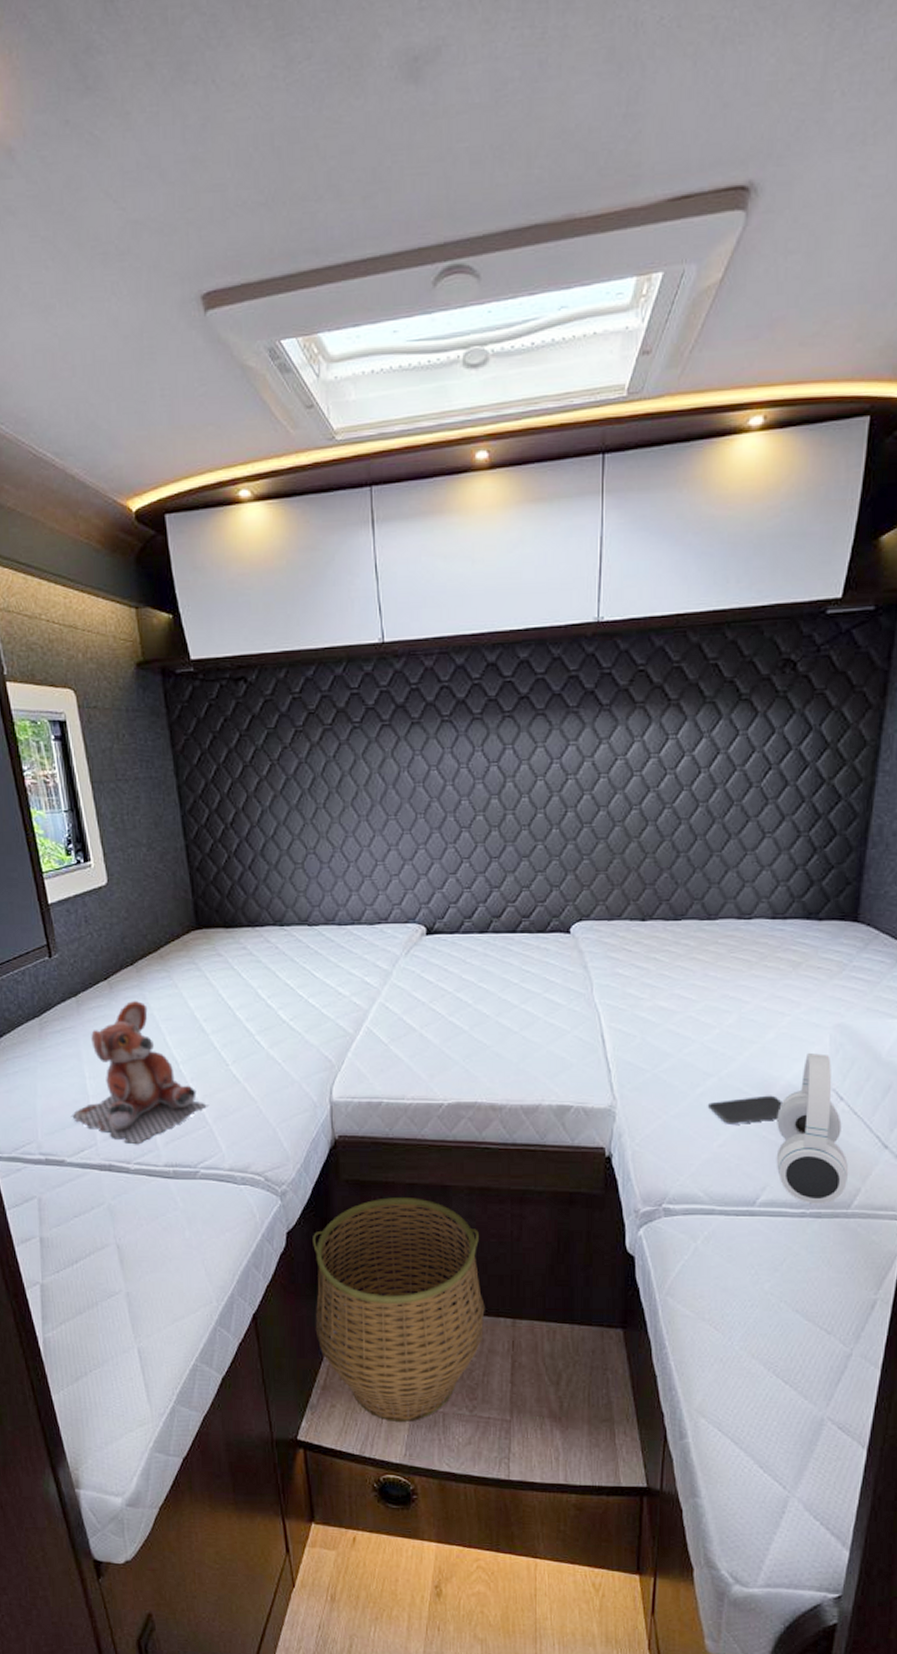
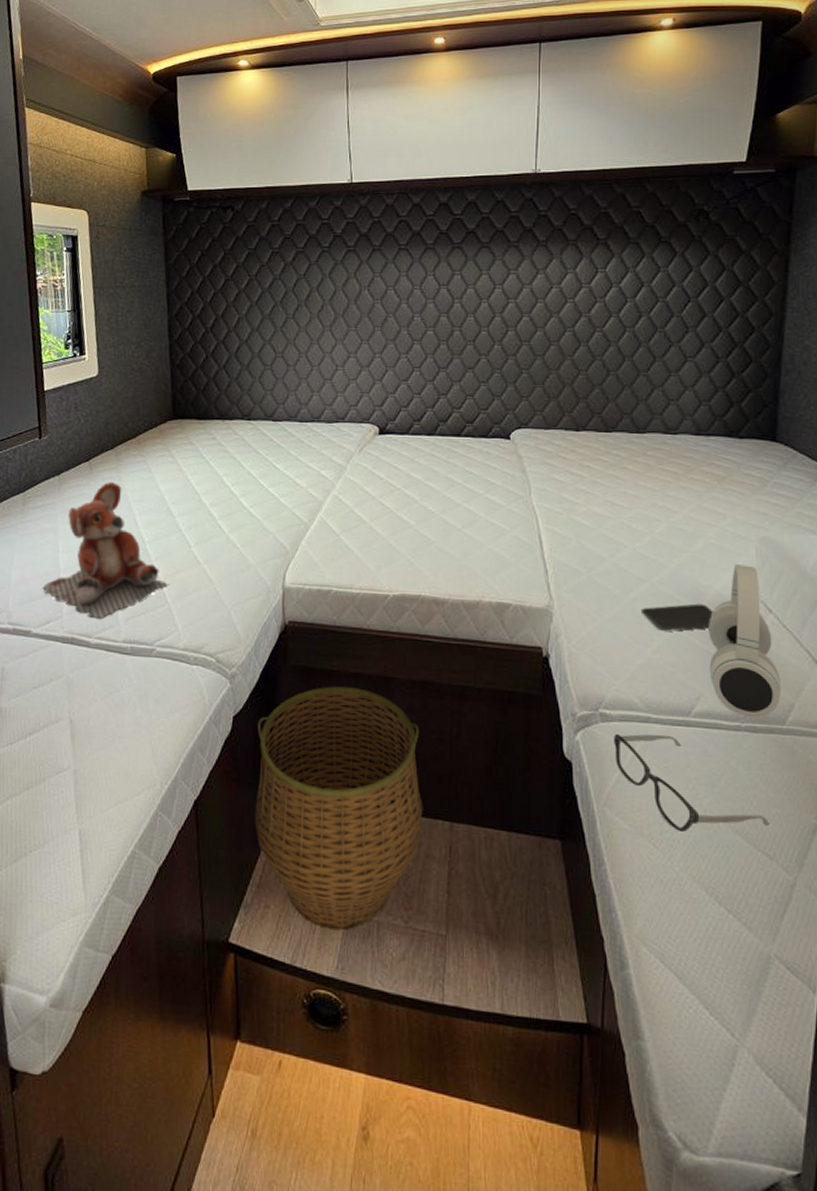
eyeglasses: none [677,1225,830,1315] -> present [614,734,771,833]

